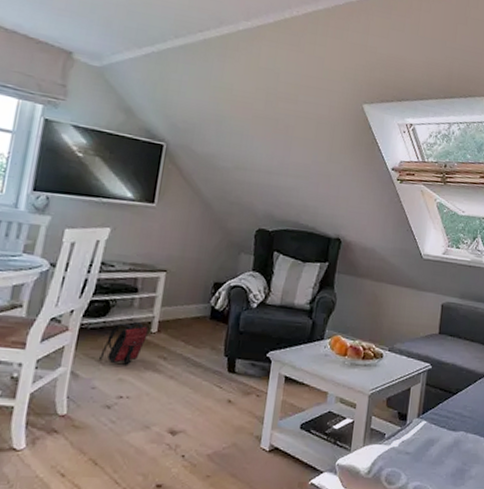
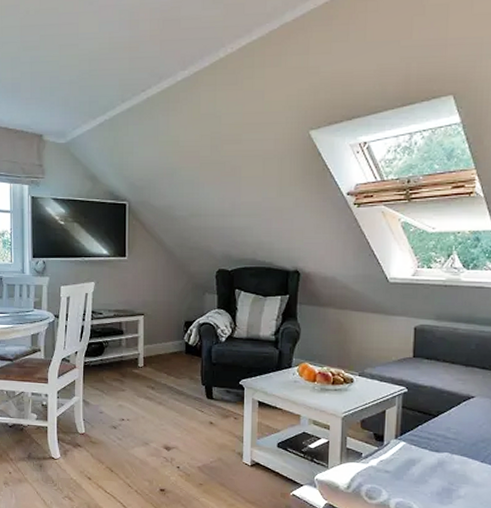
backpack: present [99,321,149,365] -> none [102,358,136,394]

